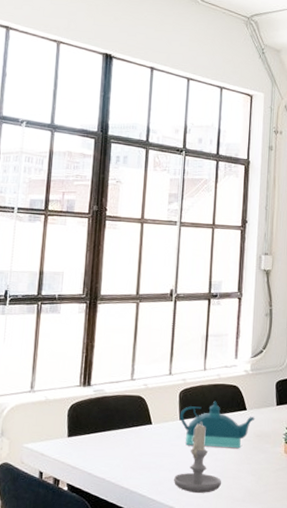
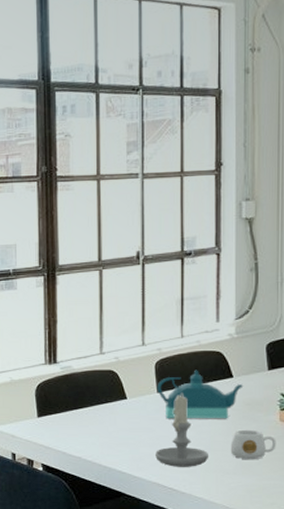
mug: none [241,459,281,488] -> present [230,429,276,459]

